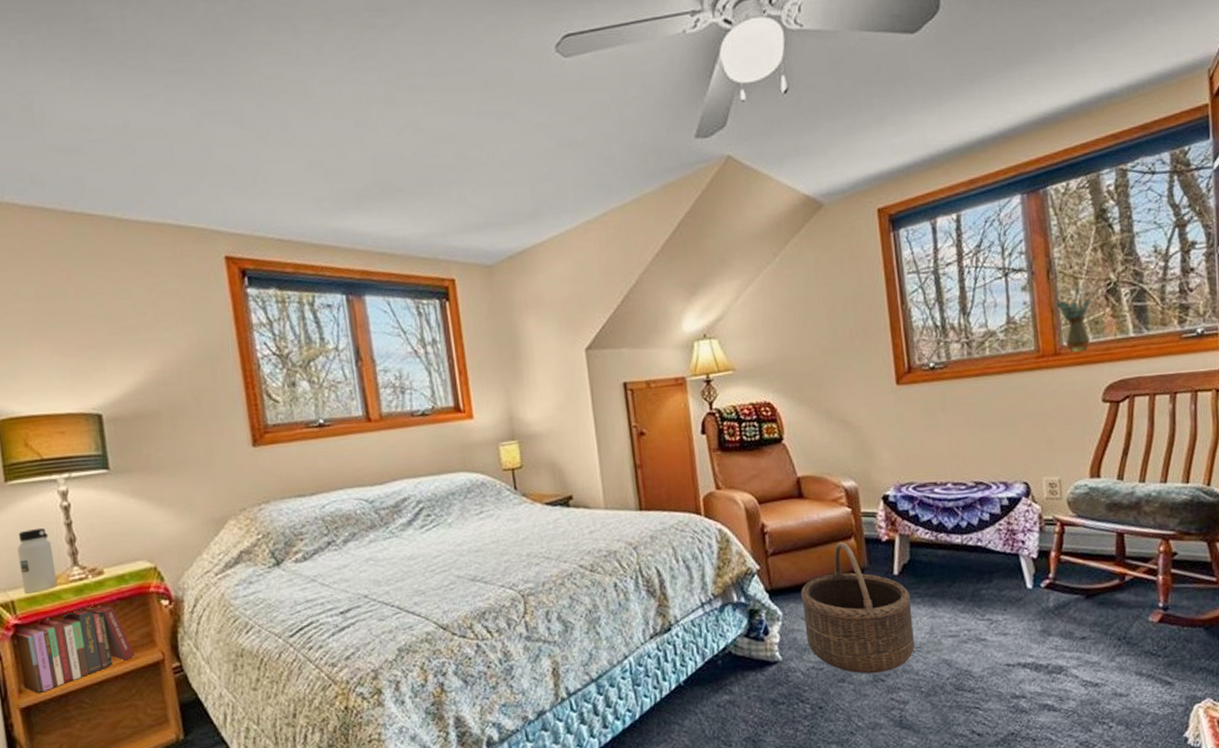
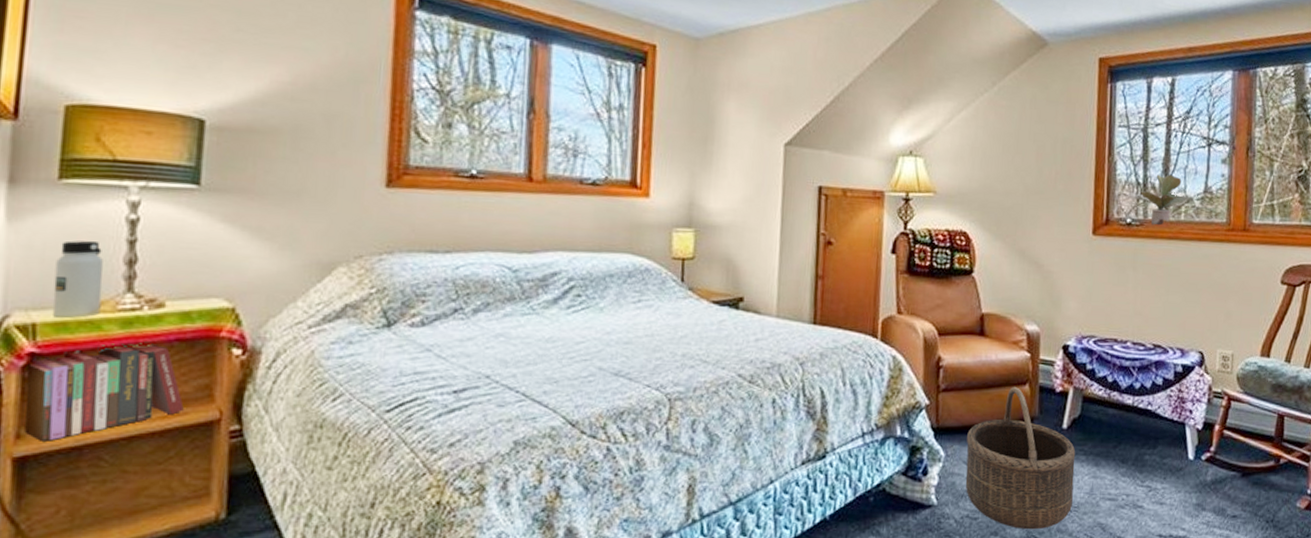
potted plant: none [940,311,988,365] -> present [1140,174,1185,226]
vase: present [1056,298,1091,352] -> none [1251,176,1283,232]

